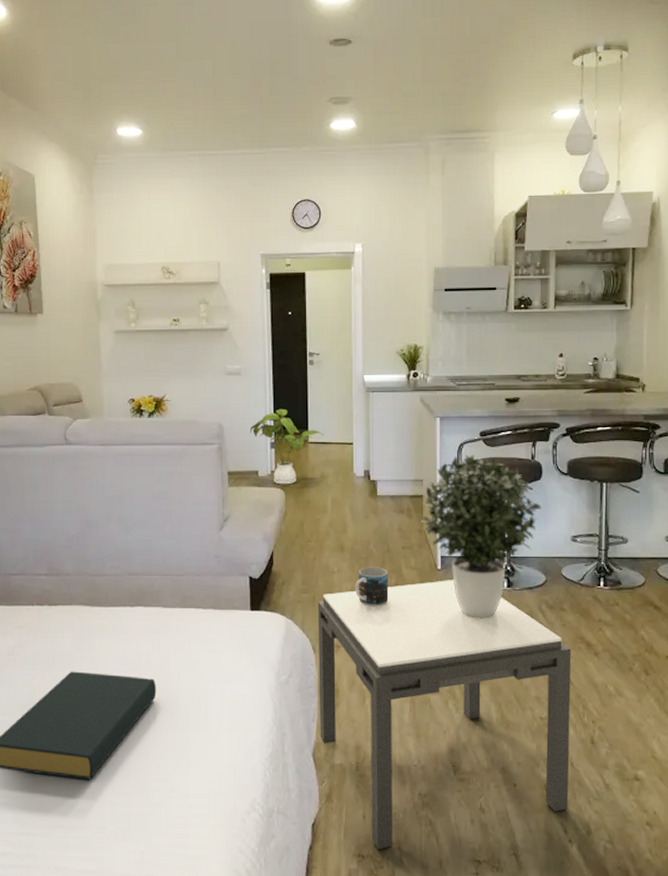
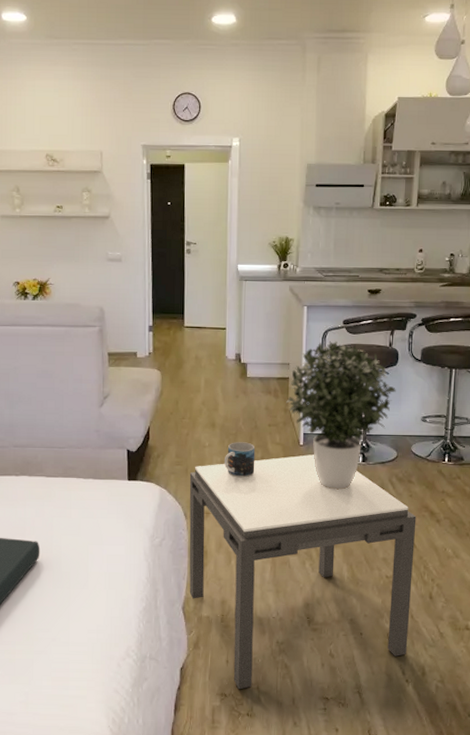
house plant: present [249,408,324,485] -> none [129,294,199,366]

